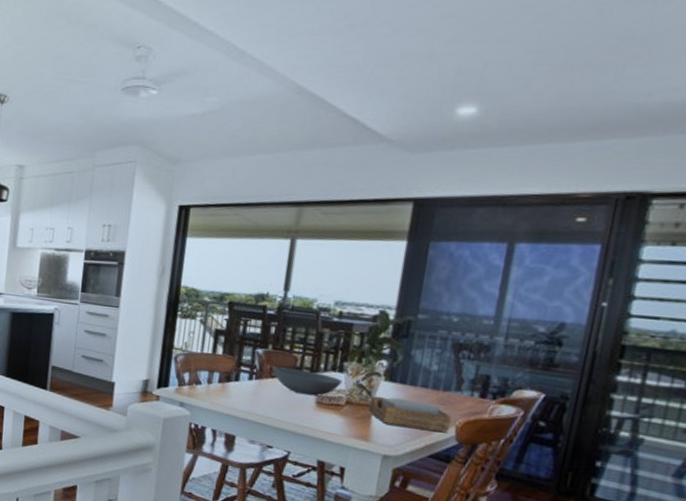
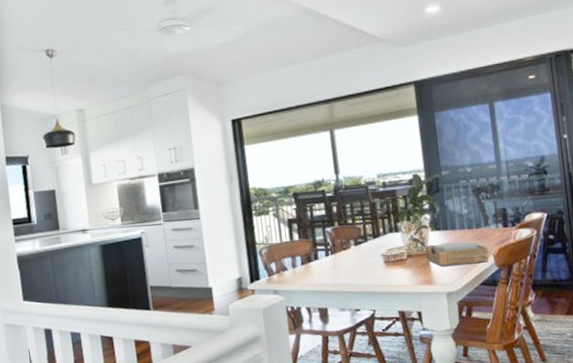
bowl: present [273,367,343,396] -> none [344,236,400,258]

